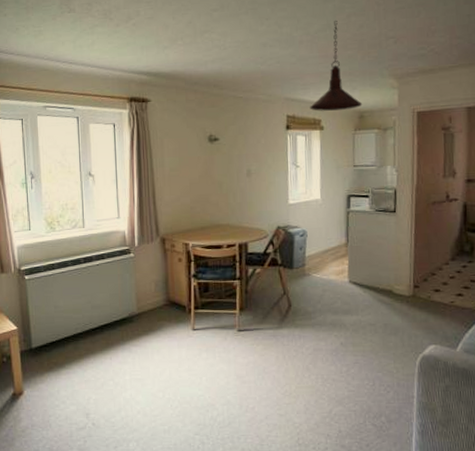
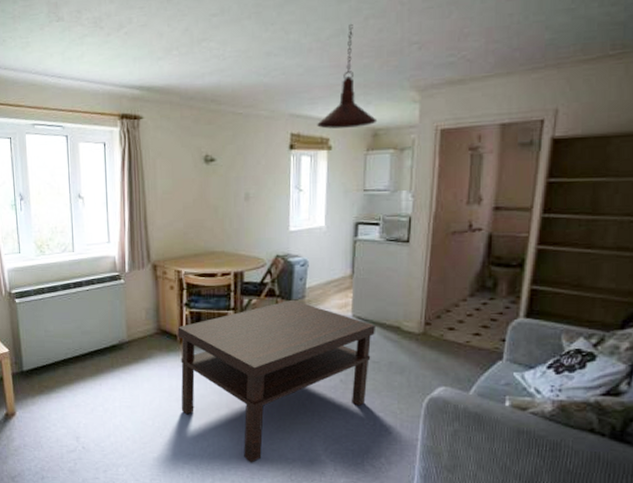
coffee table: none [186,268,370,430] -> present [177,299,375,463]

